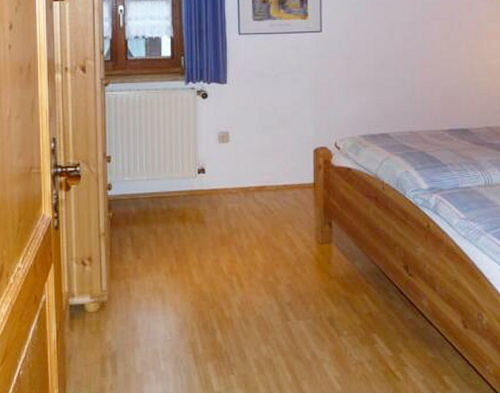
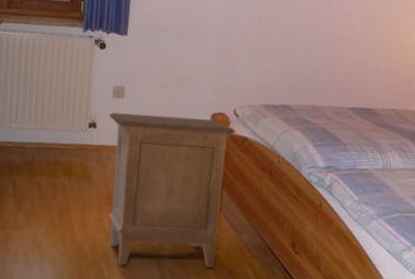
nightstand: none [216,154,339,303] -> present [108,112,236,268]

